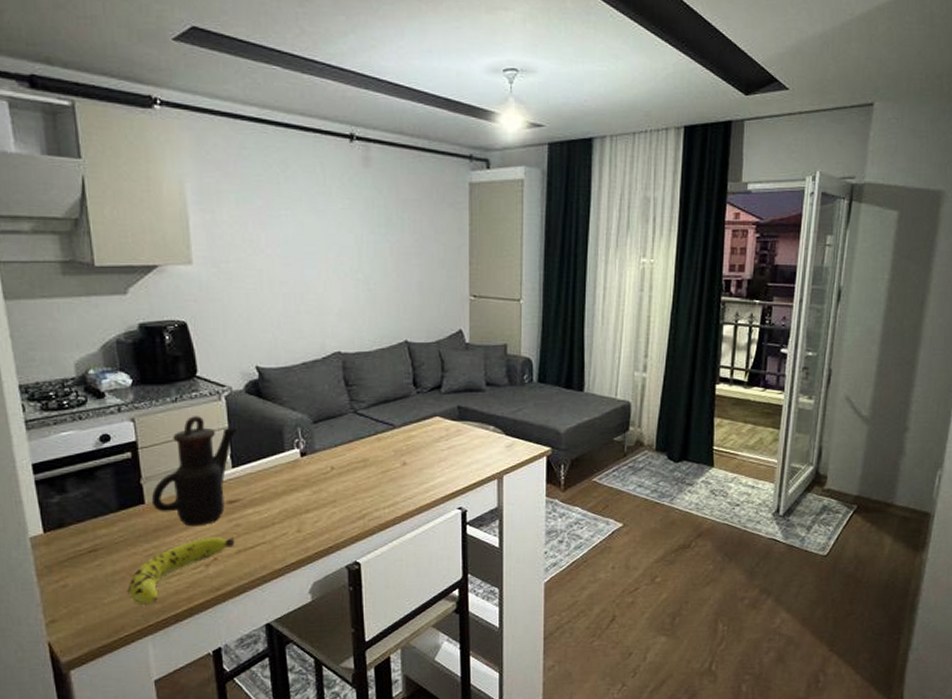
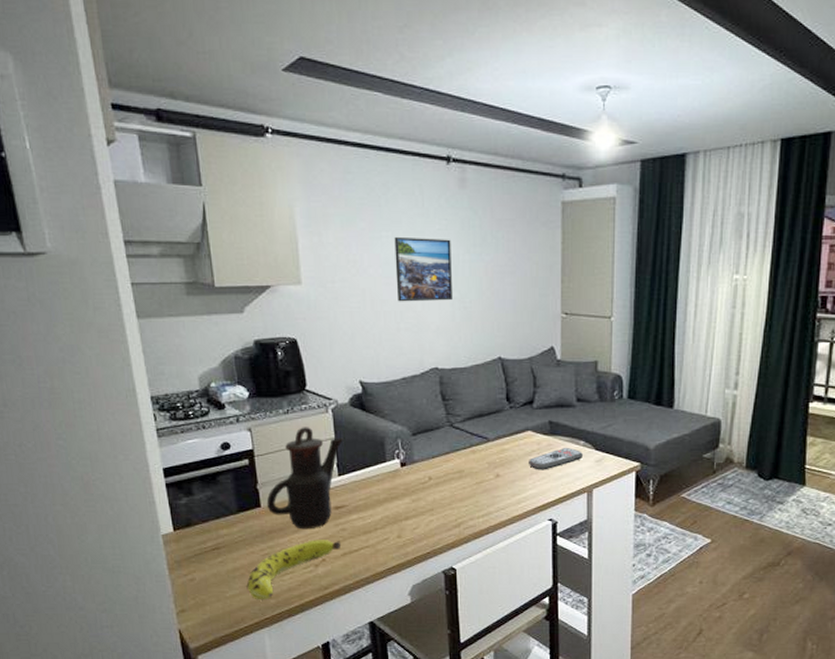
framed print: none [294,215,356,284] -> present [394,236,452,302]
remote control: none [436,432,492,457] -> present [527,447,583,470]

